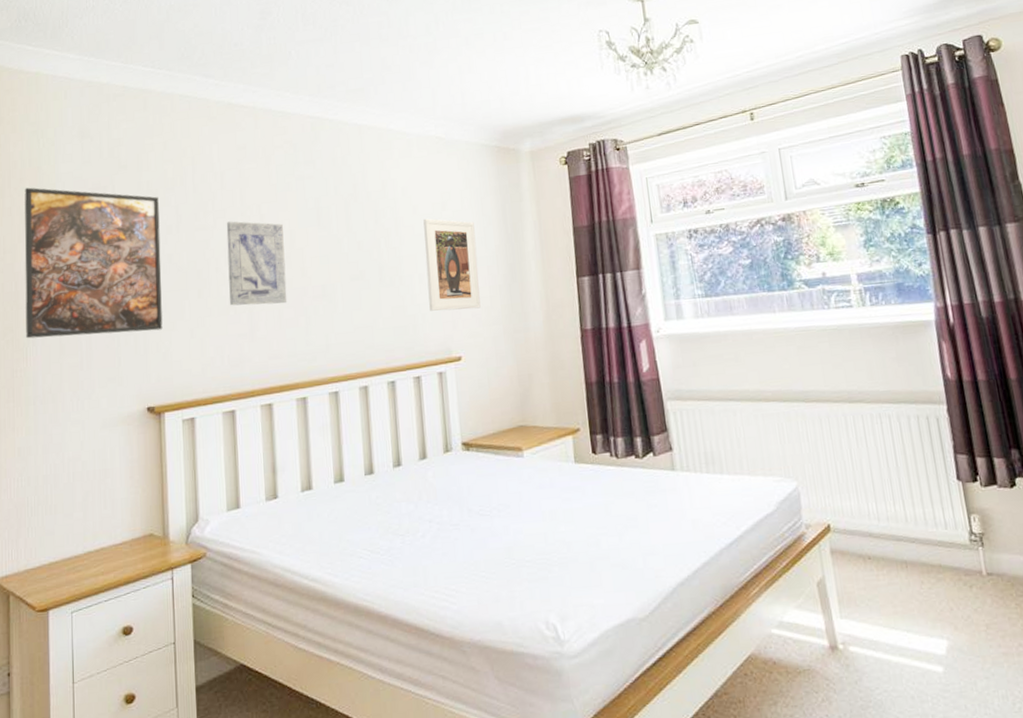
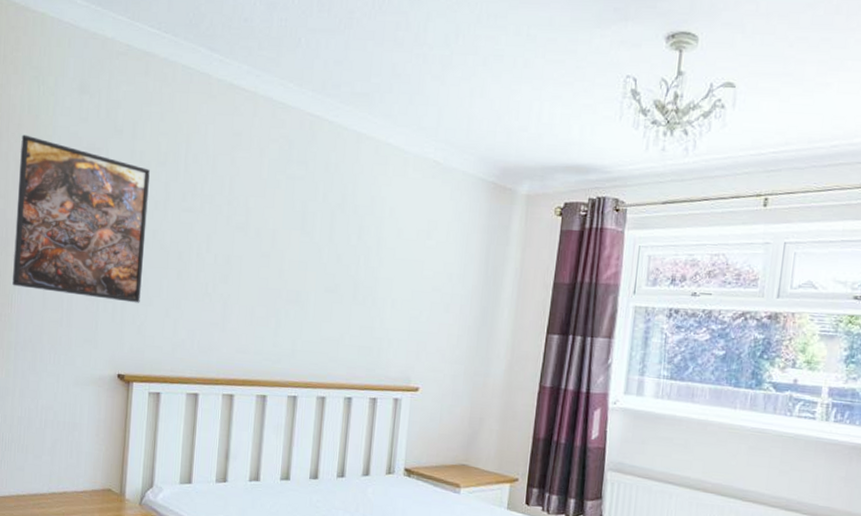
wall art: present [226,221,288,306] -> none [206,208,267,302]
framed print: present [423,218,481,311] -> none [397,244,456,345]

